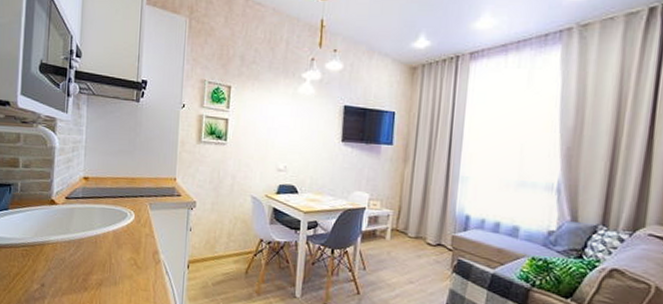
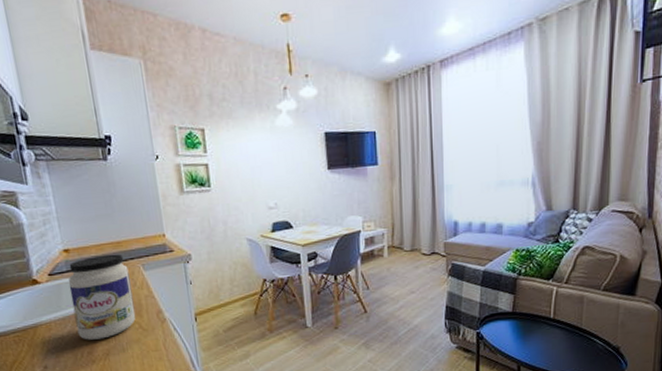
jar: none [78,188,136,269] -> present [68,254,136,340]

